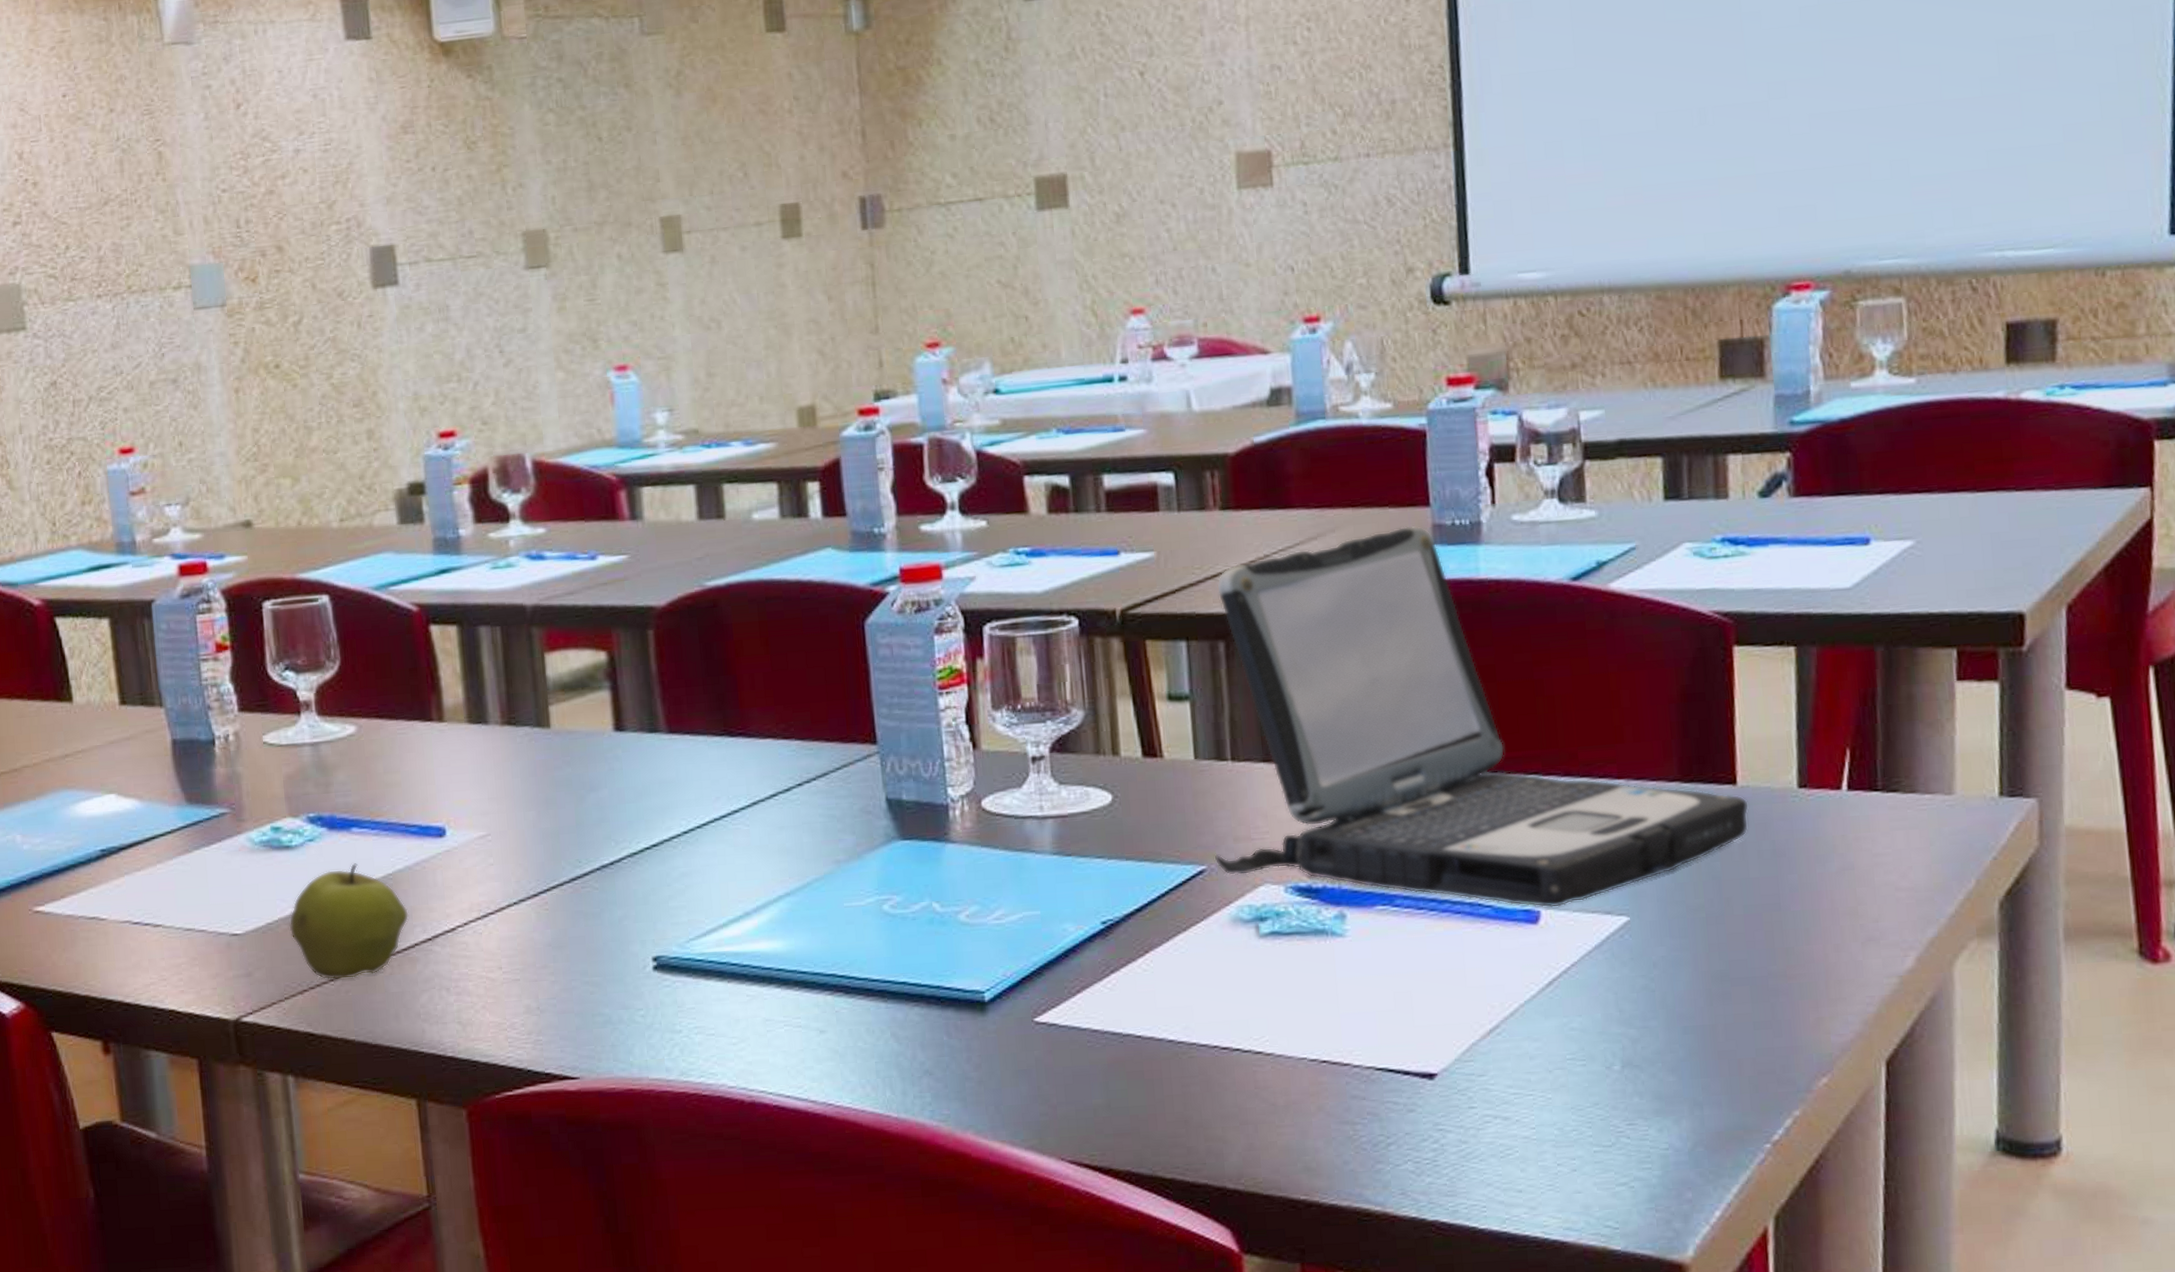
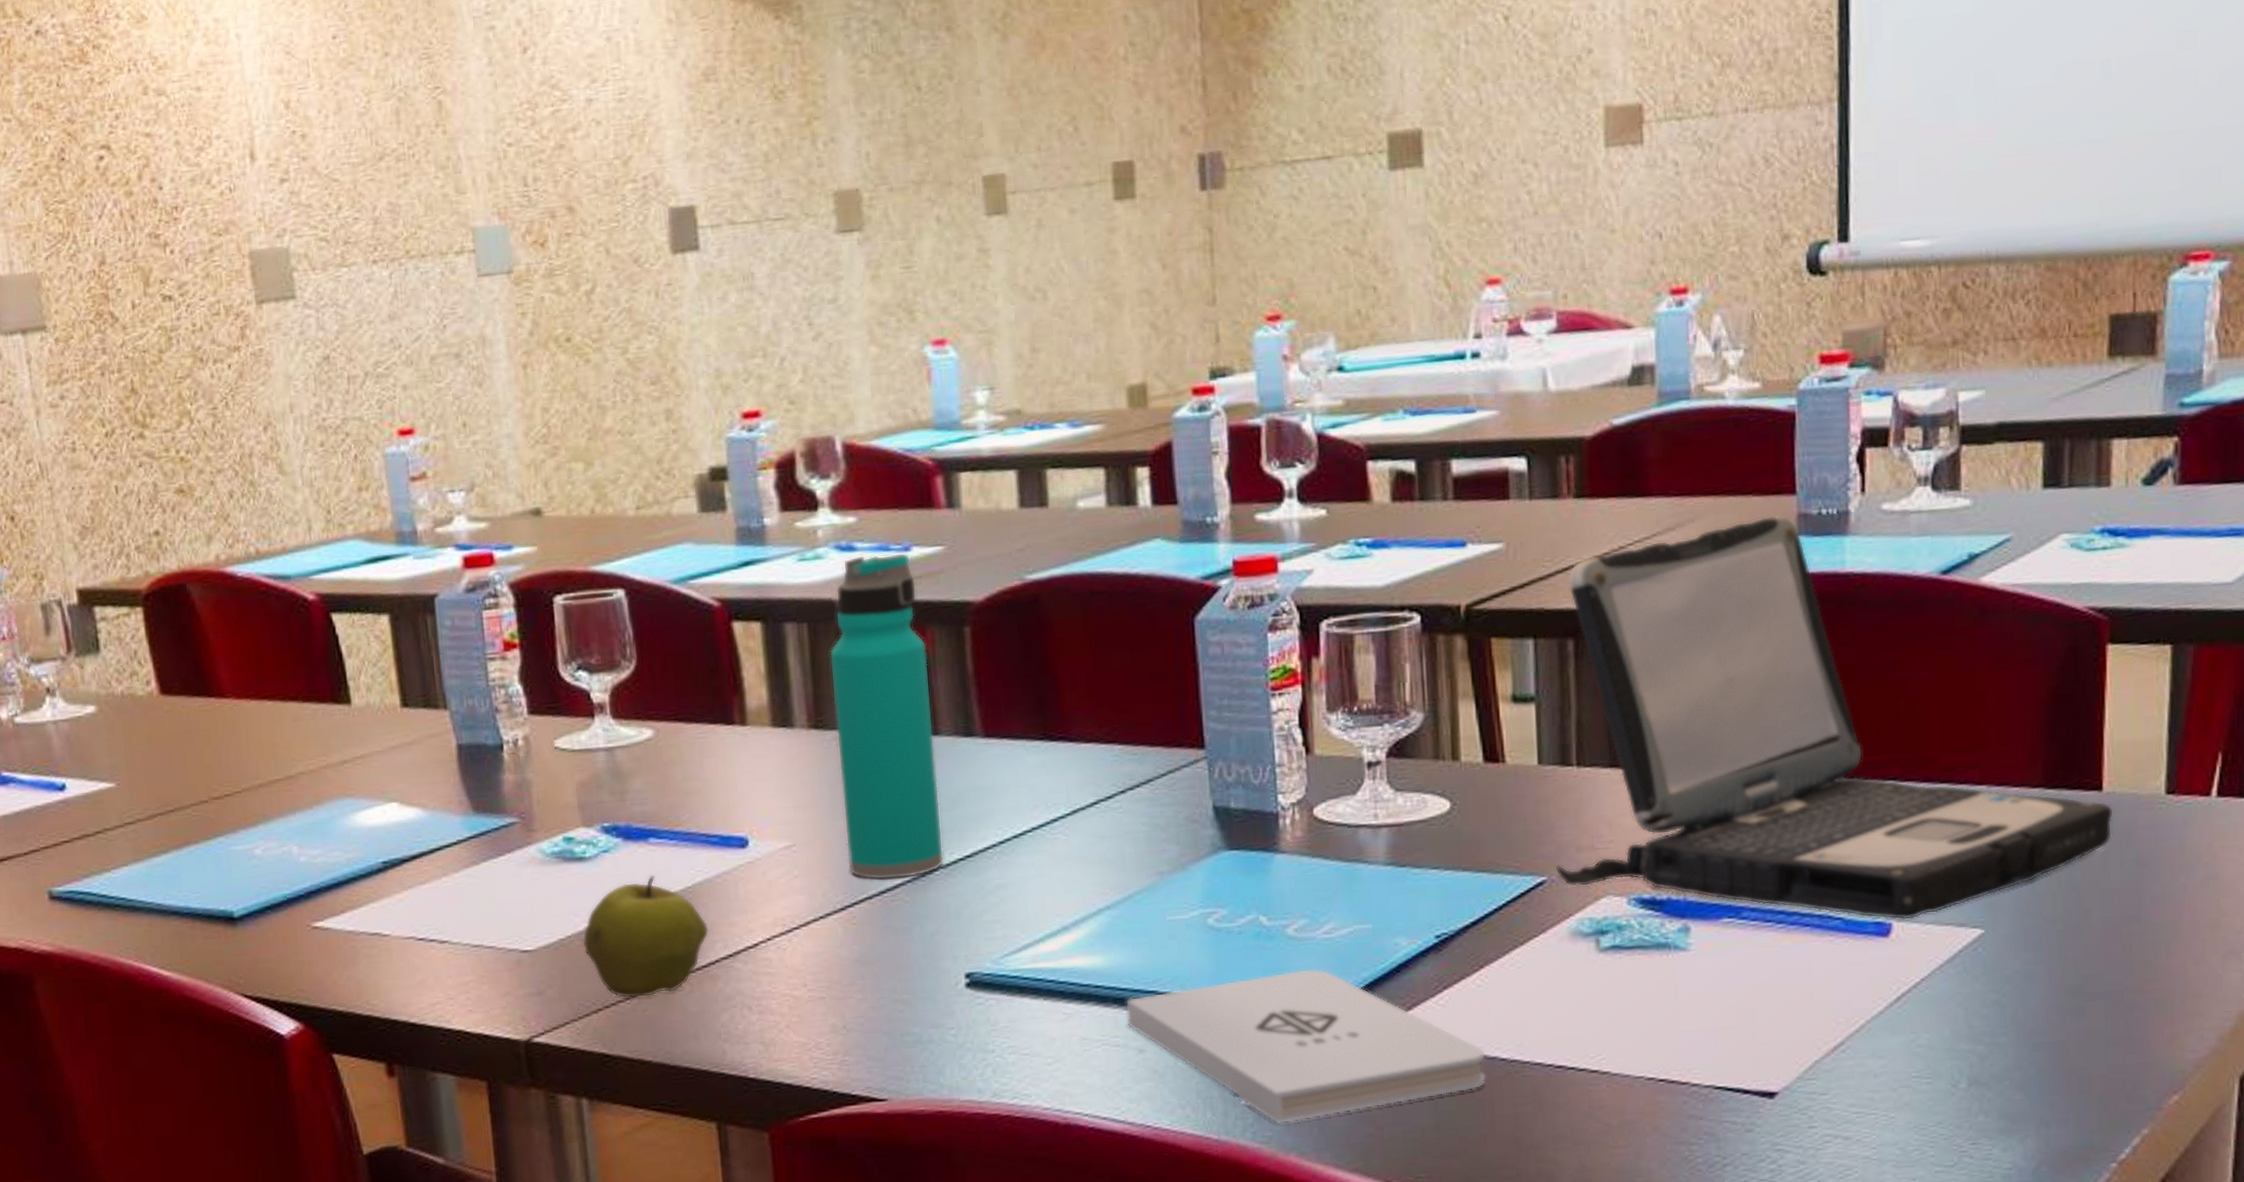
water bottle: none [521,561,632,868] -> present [829,552,945,880]
notepad: none [806,953,1155,1103] -> present [1125,968,1487,1125]

